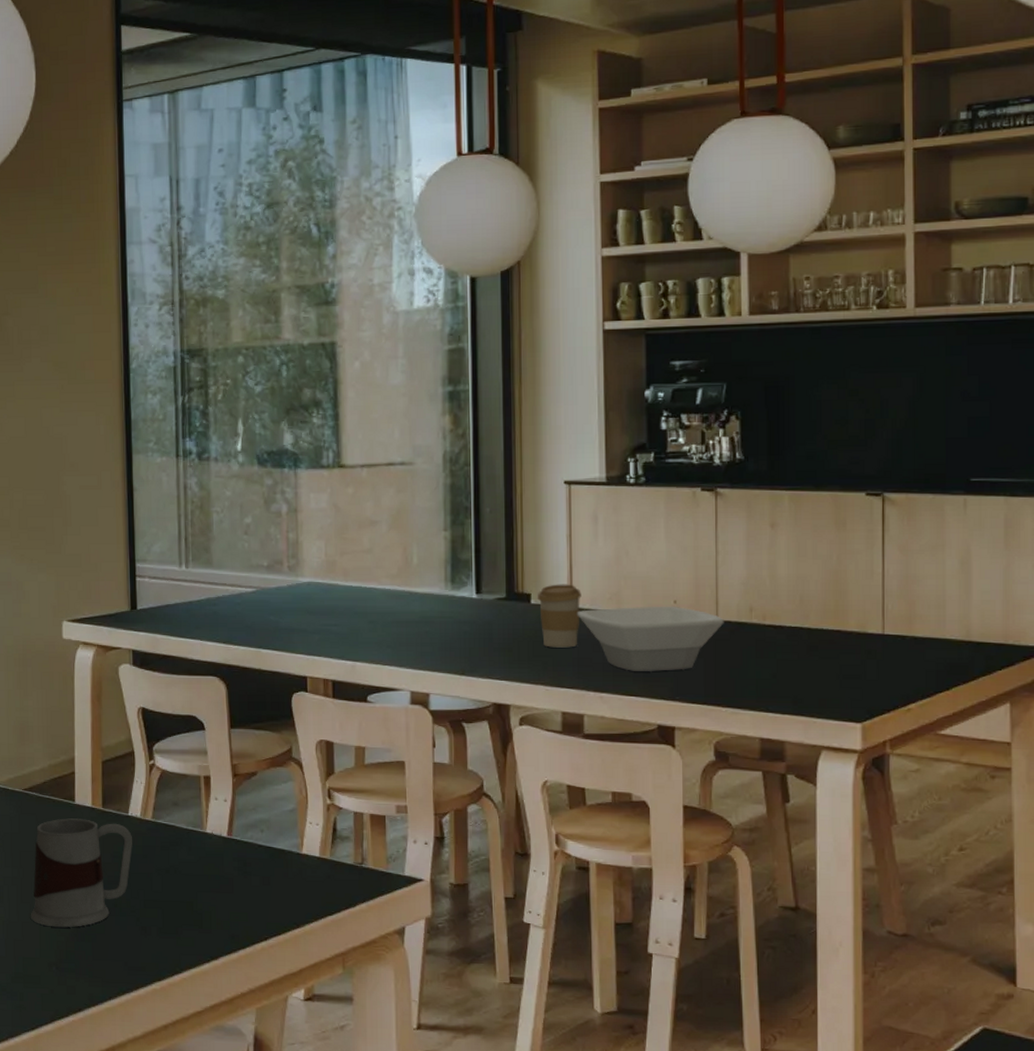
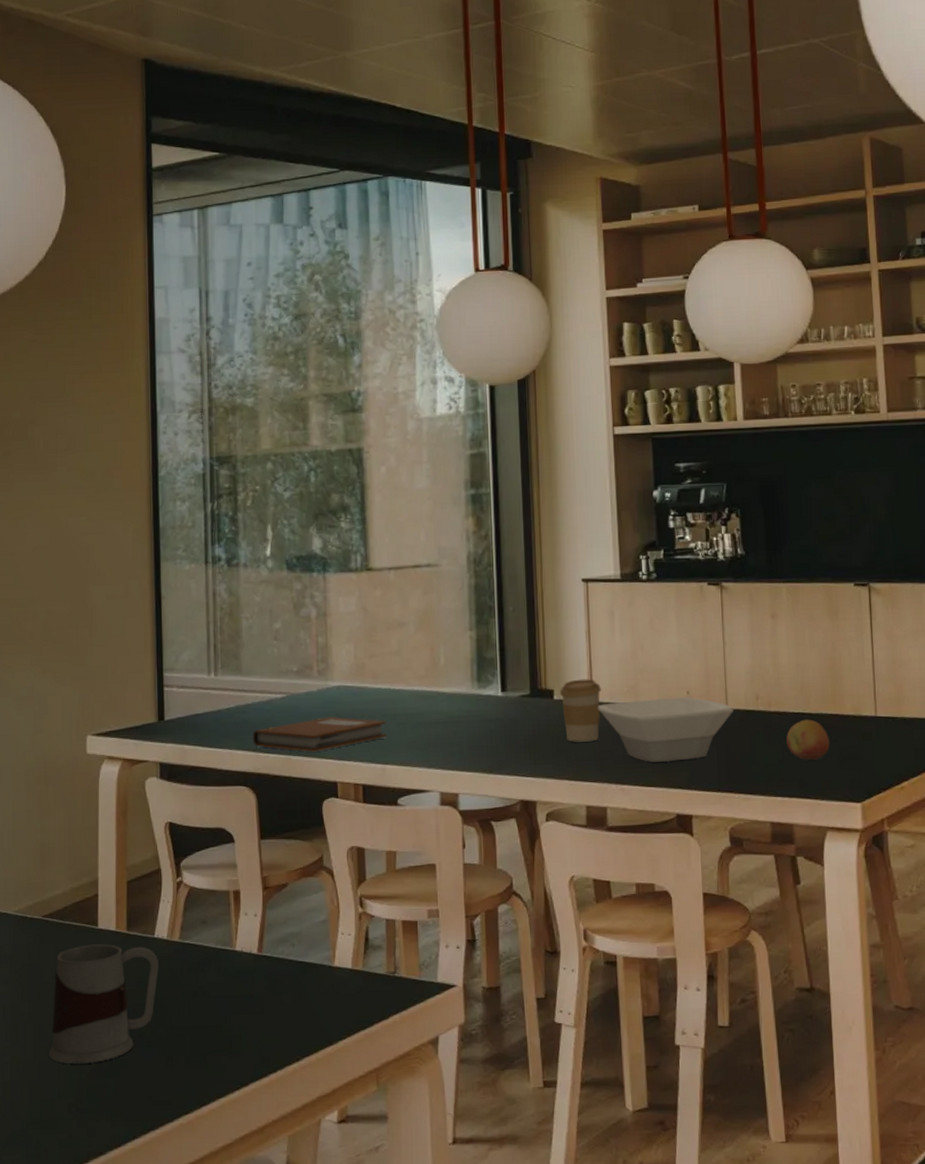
notebook: none [223,612,357,646] -> present [252,717,387,752]
fruit: none [780,634,830,678] -> present [785,719,830,761]

